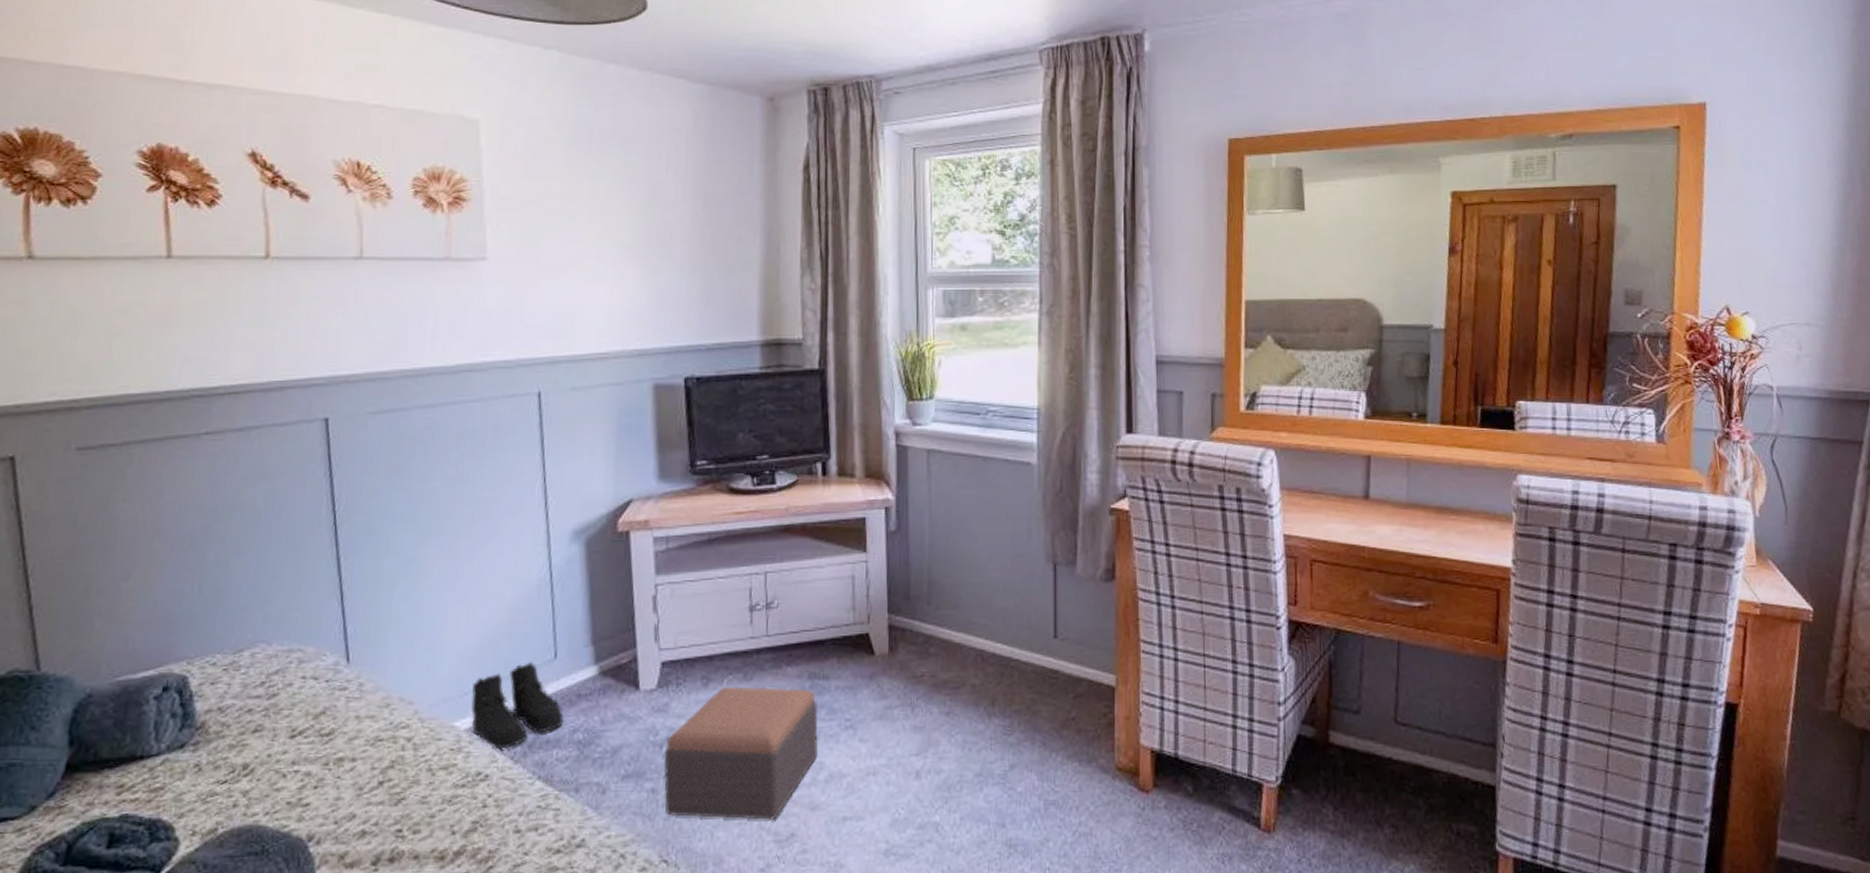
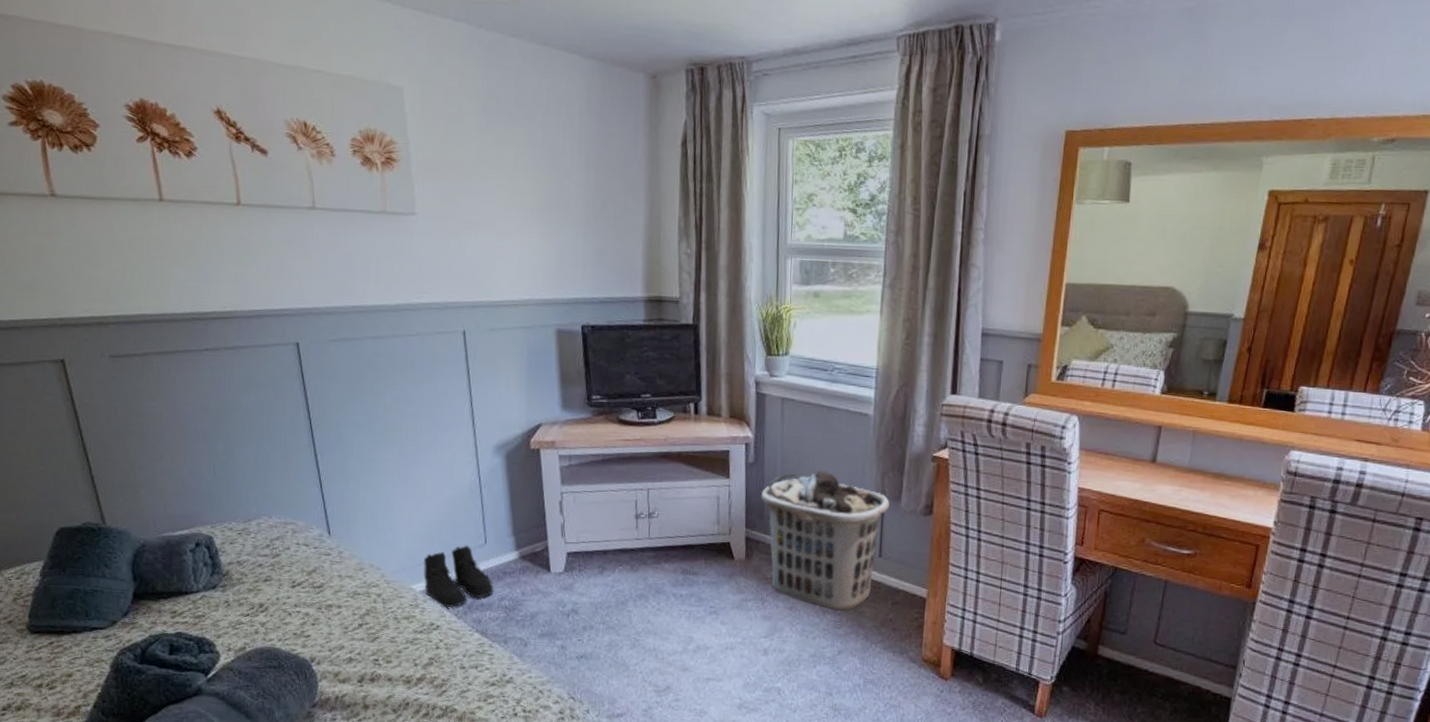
footstool: present [664,686,819,820] -> none [570,574,689,676]
clothes hamper: none [905,534,1063,712] -> present [760,470,890,611]

